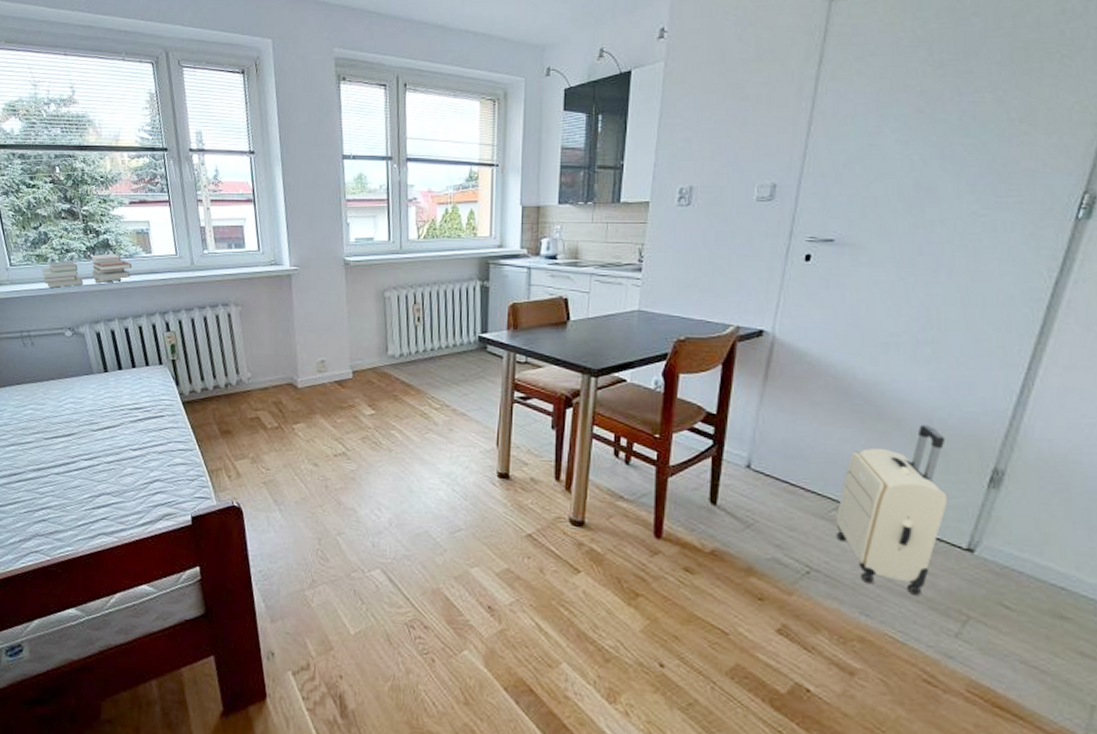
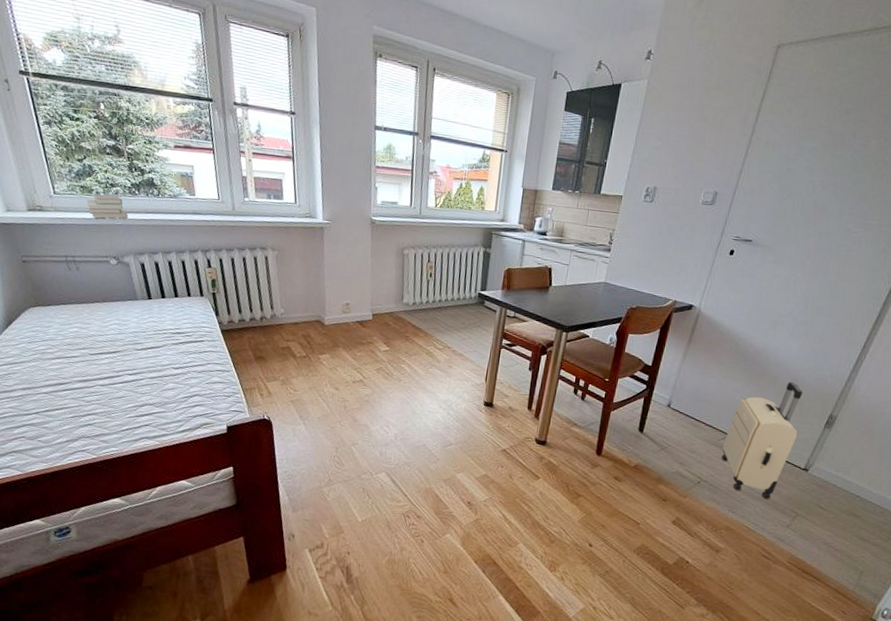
books: present [91,253,132,283] -> none [136,191,176,219]

